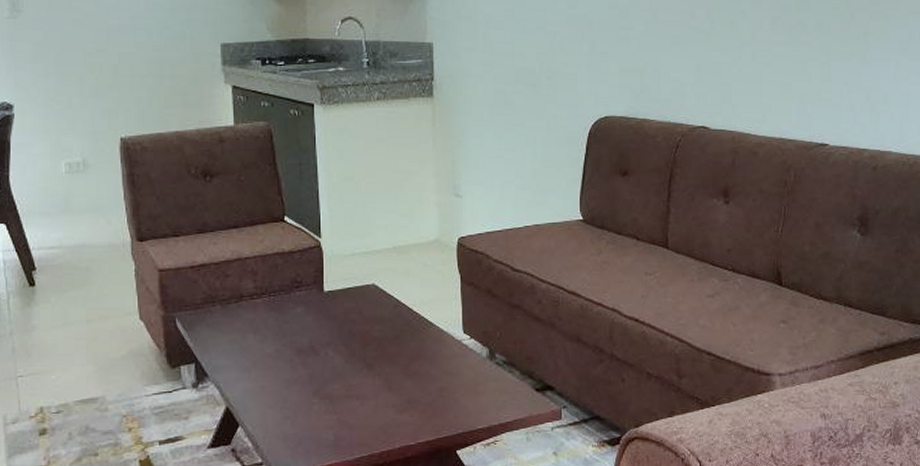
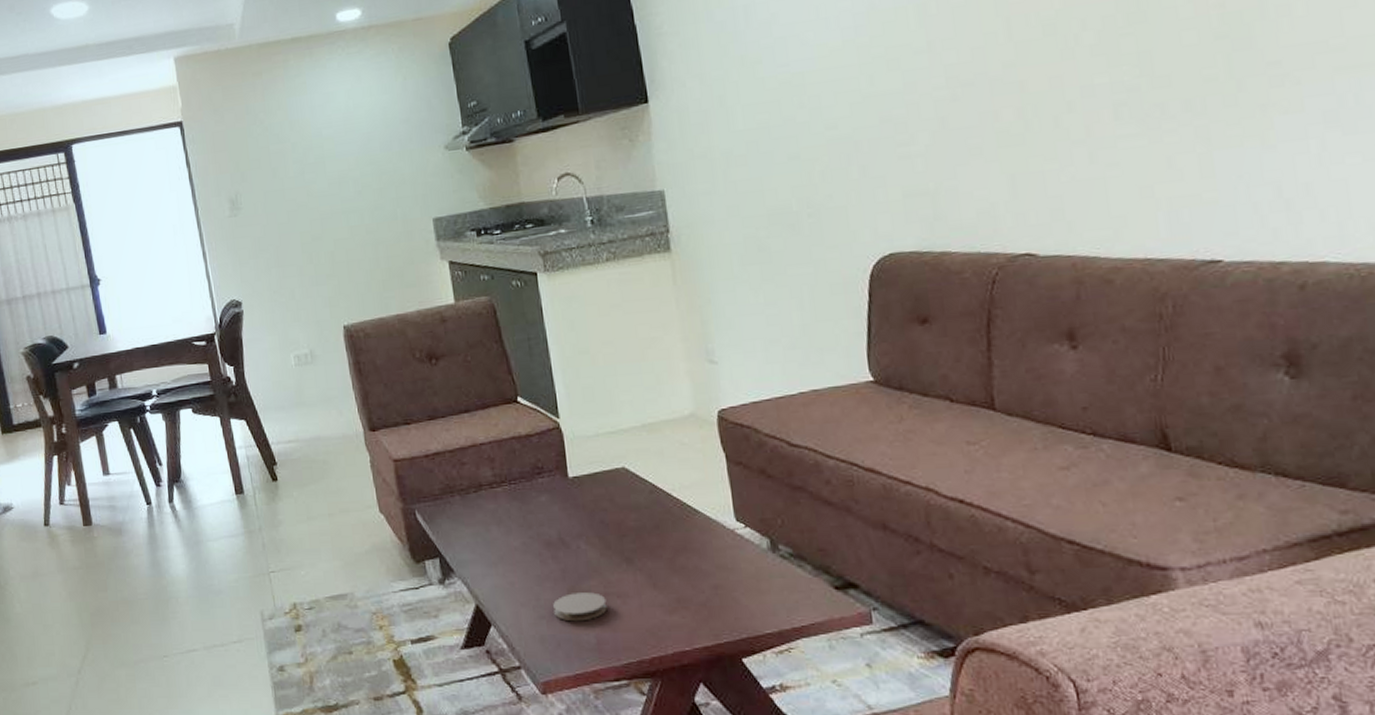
coaster: none [299,395,347,421] -> present [553,592,607,622]

